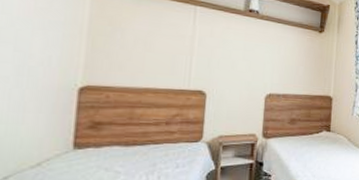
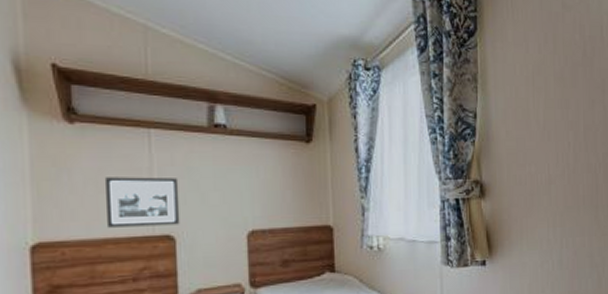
picture frame: none [150,39,215,84] -> present [104,177,180,228]

